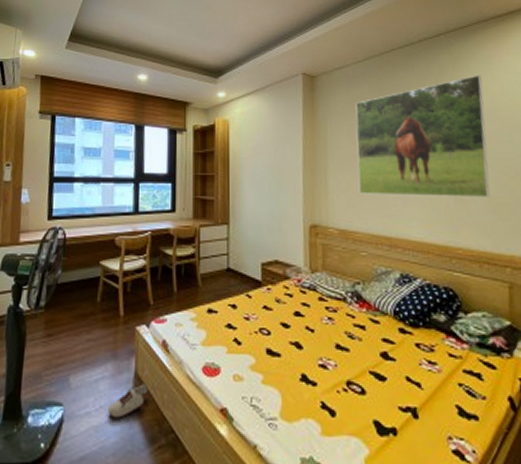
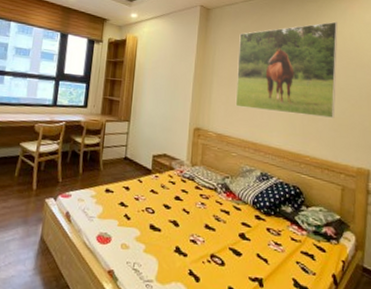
shoe: present [108,384,147,419] -> none [15,246,50,274]

